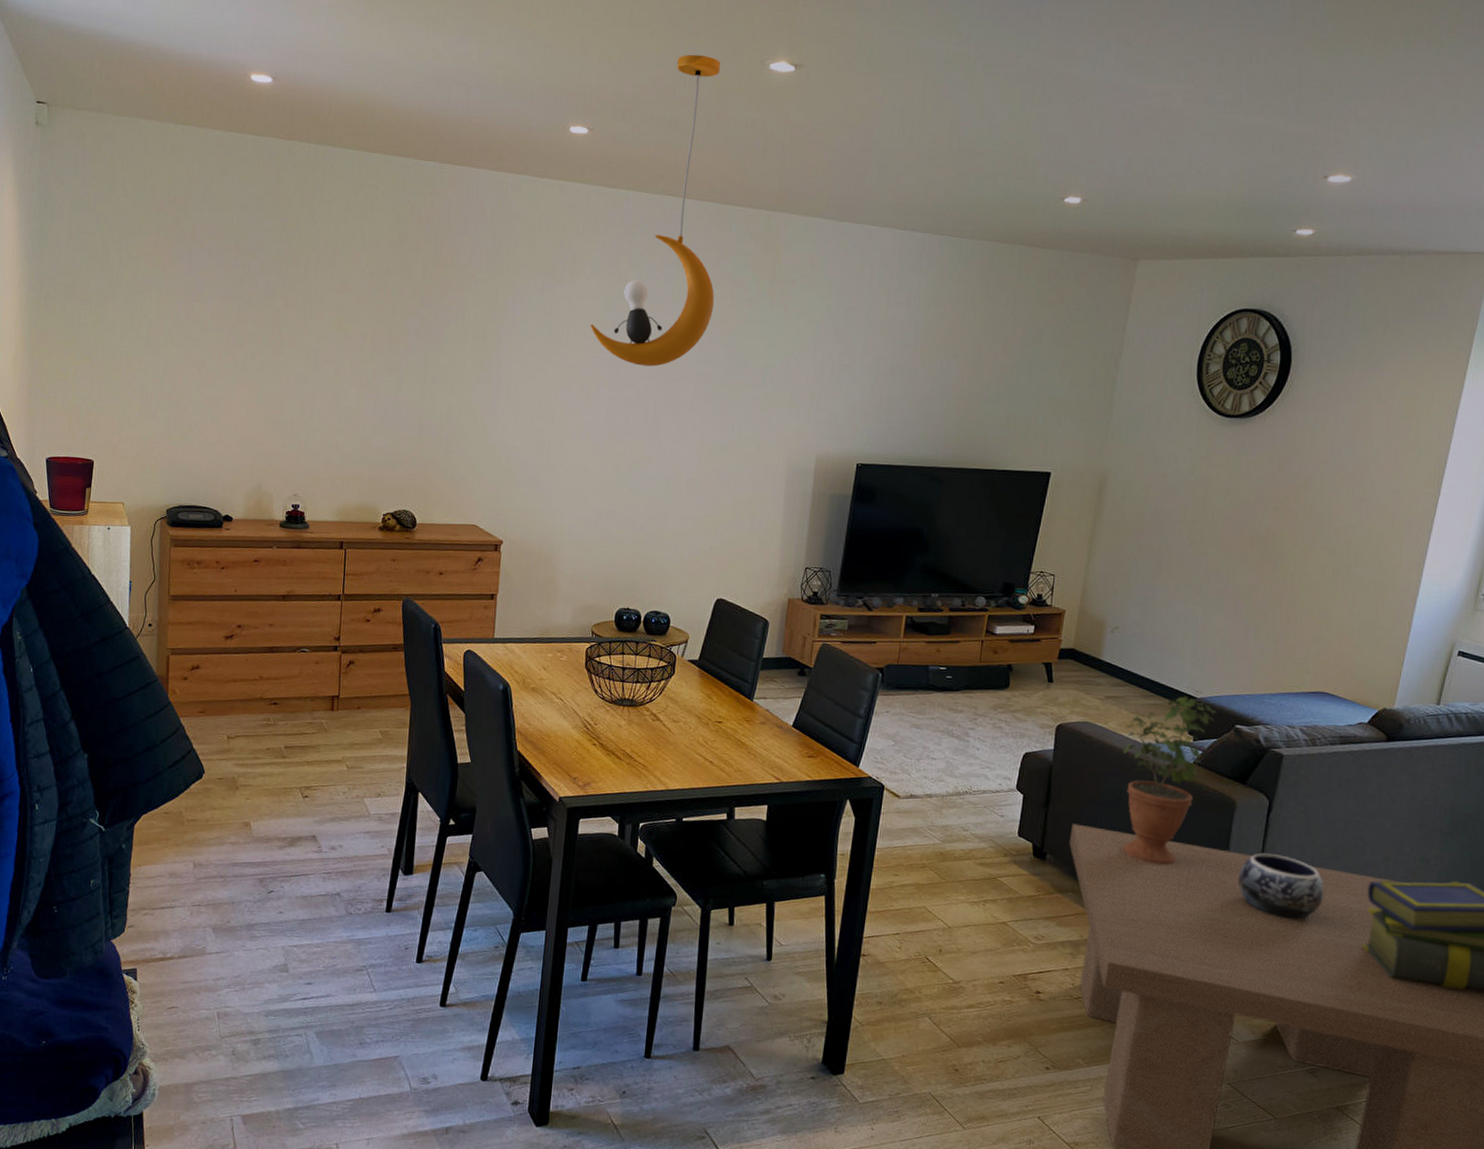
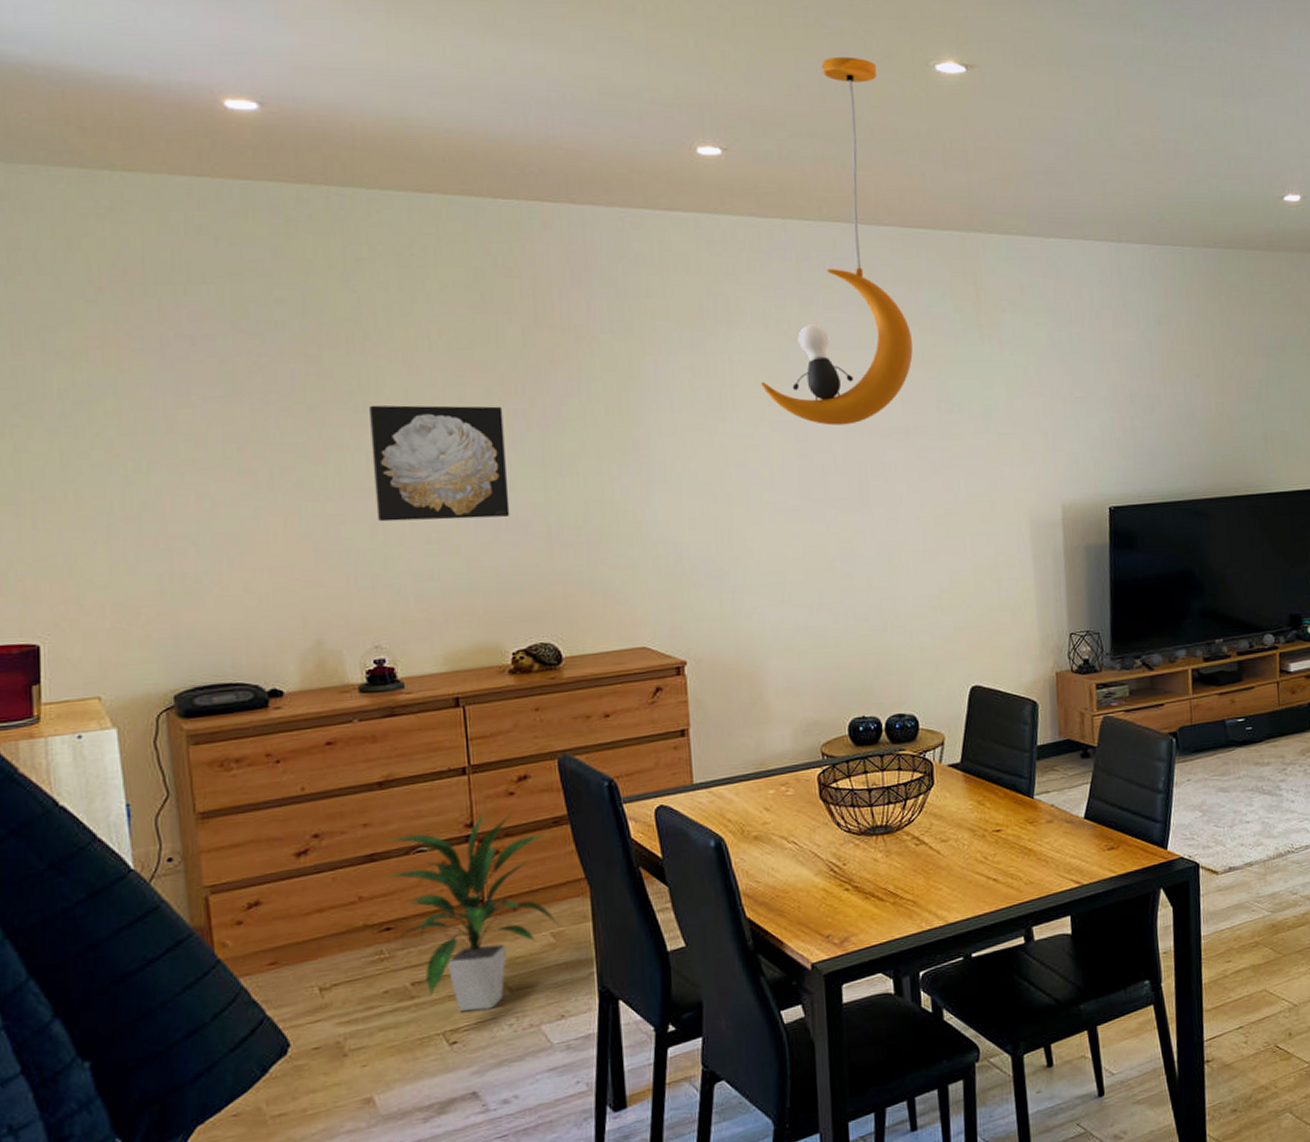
indoor plant: none [275,629,388,779] -> present [380,810,560,1012]
wall art: none [308,313,402,409] -> present [370,405,510,522]

